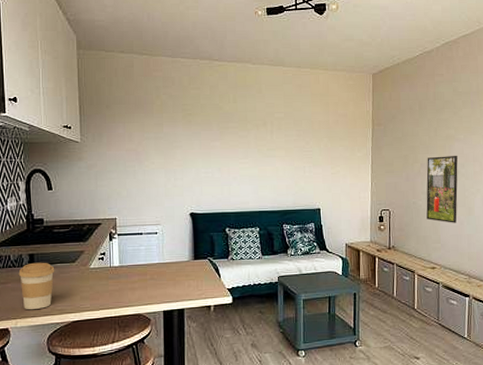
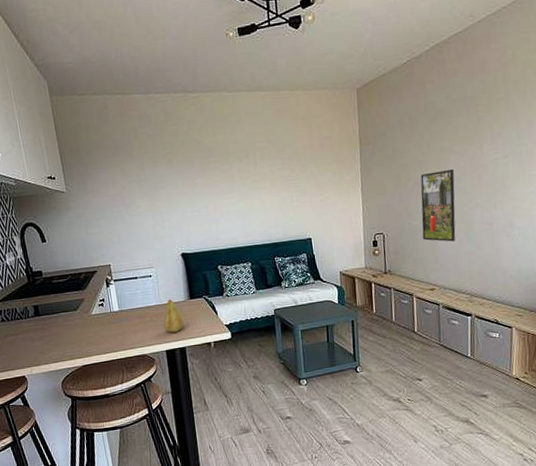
coffee cup: present [18,262,55,310] -> none [26,312,61,358]
fruit: none [164,257,184,293] -> present [163,298,183,333]

